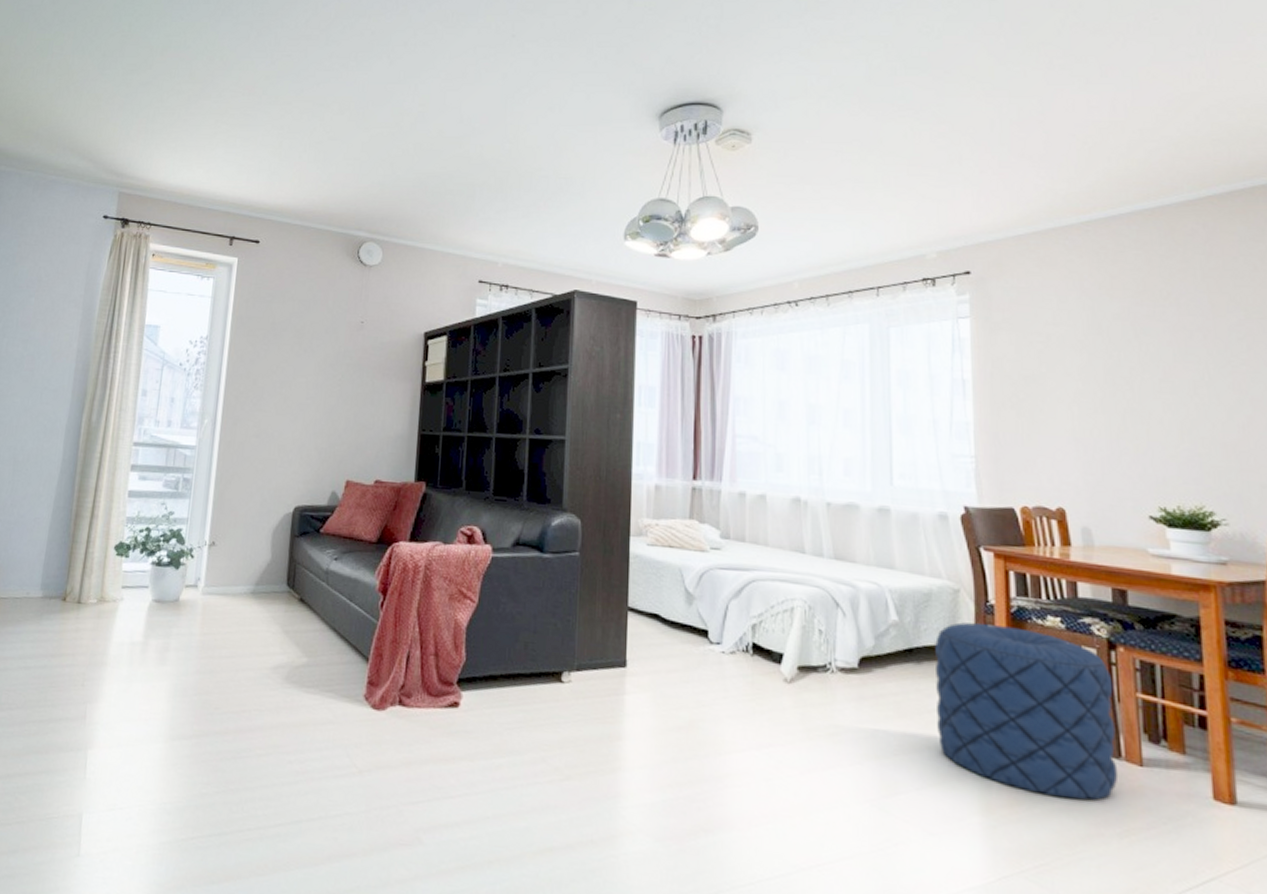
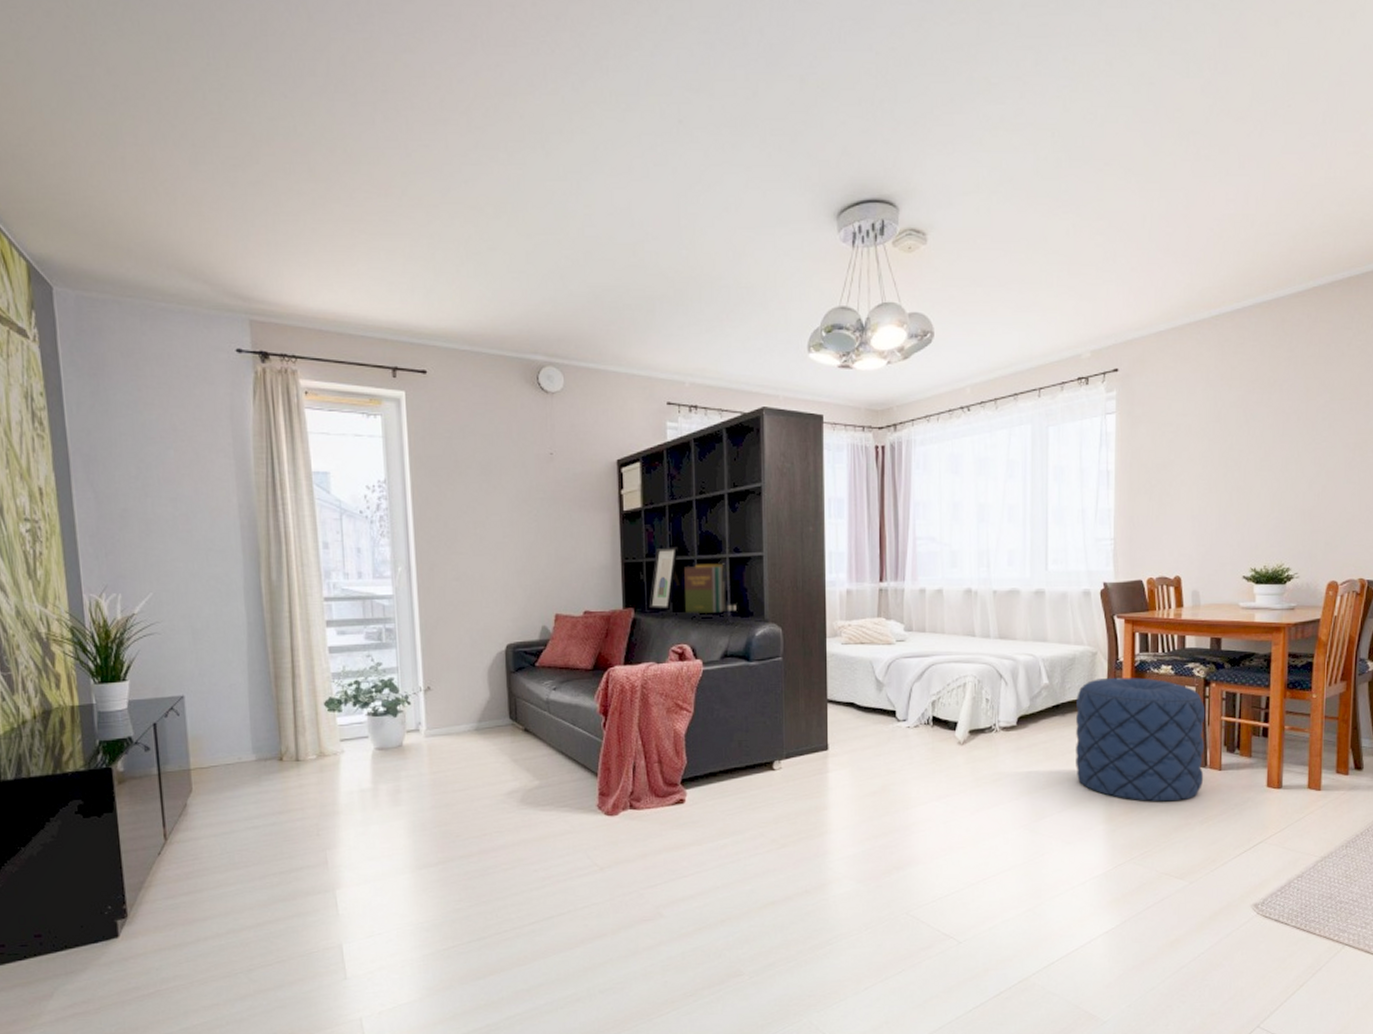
picture frame: none [441,422,477,488] -> present [648,547,680,610]
books: none [477,442,533,497] -> present [684,563,736,614]

